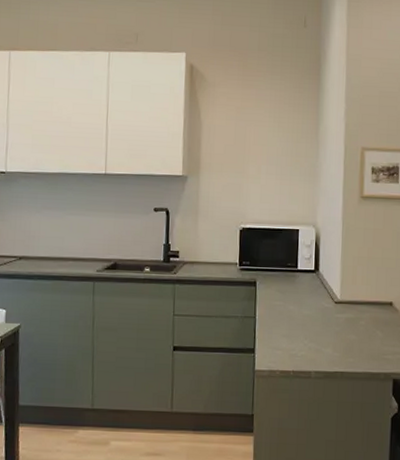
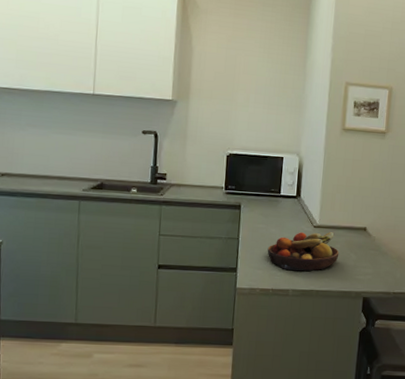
fruit bowl: none [286,308,364,351] -> present [267,232,339,272]

